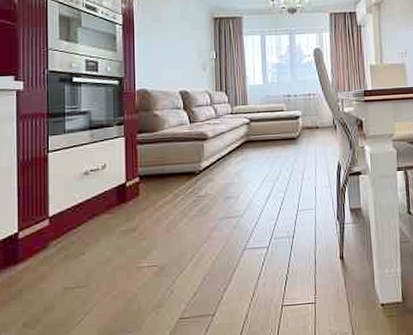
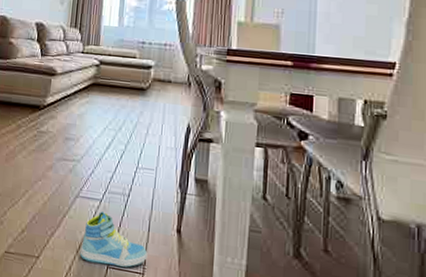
sneaker: none [254,257,317,306] -> present [79,211,148,268]

